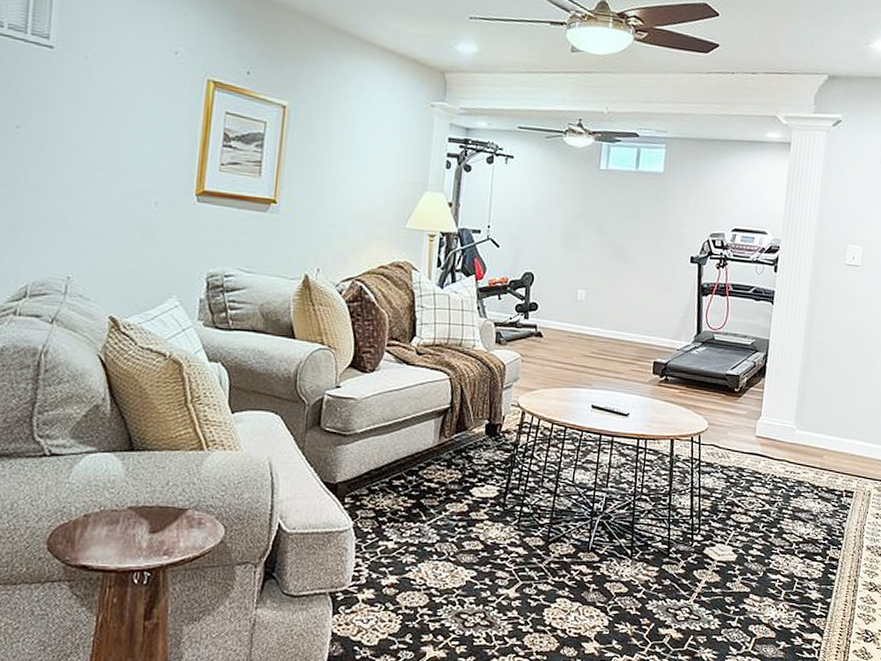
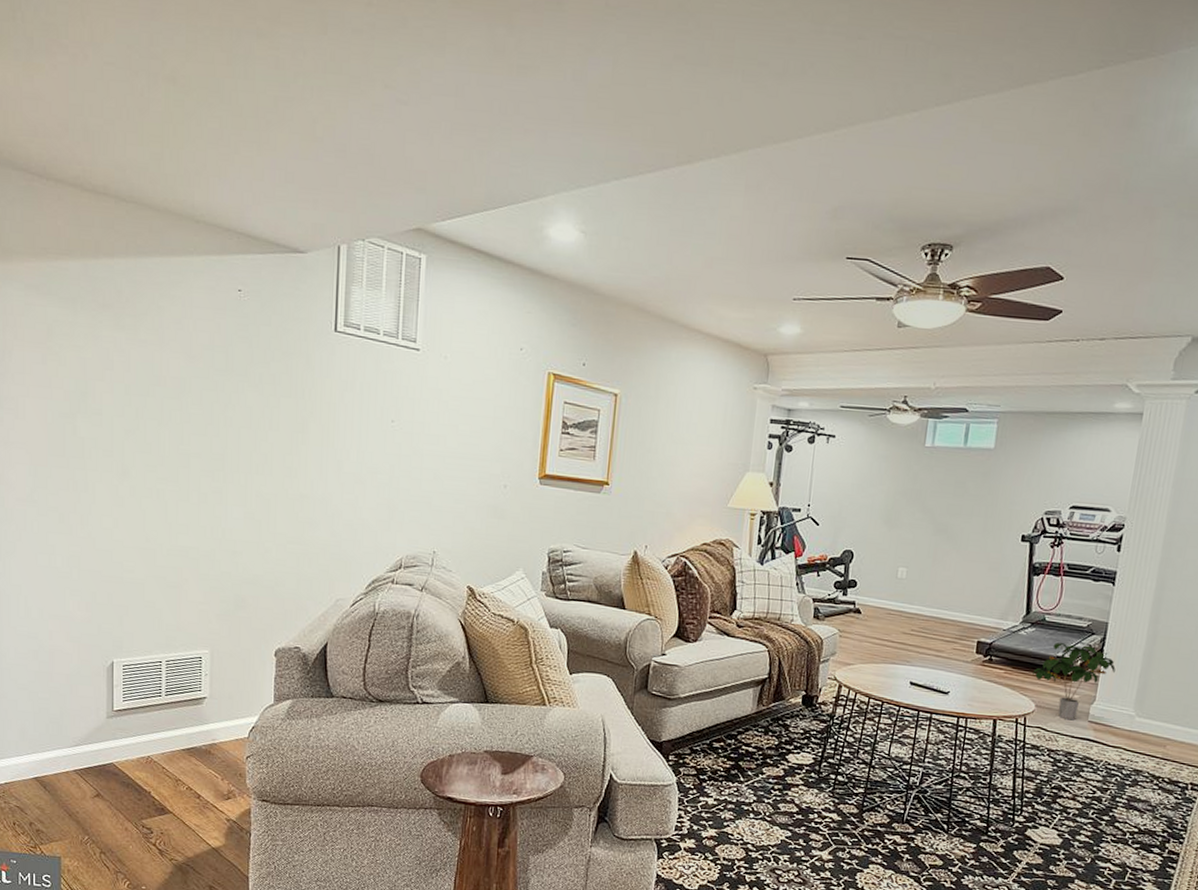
potted plant: none [705,361,777,436] -> present [1032,643,1116,721]

